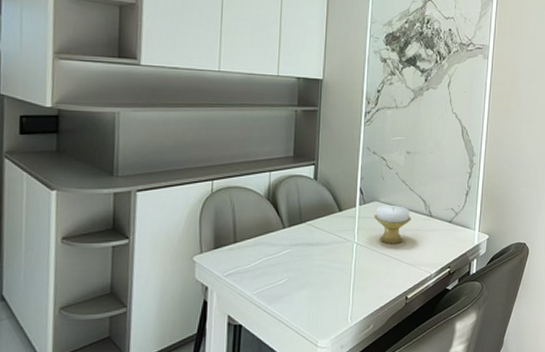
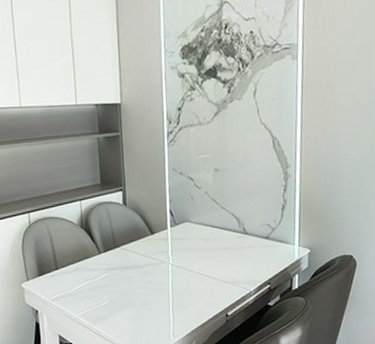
candle holder: present [374,204,412,245] -> none [186,224,226,264]

